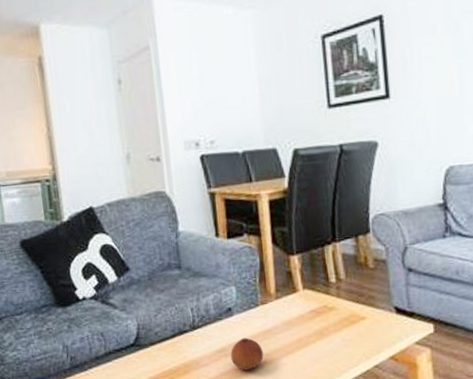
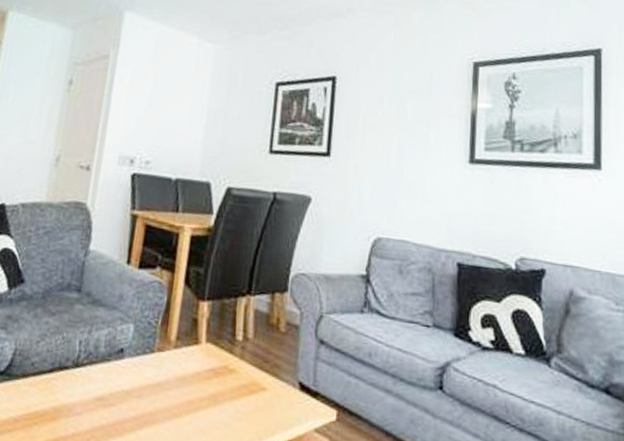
fruit: present [230,337,264,370] -> none [109,387,147,429]

